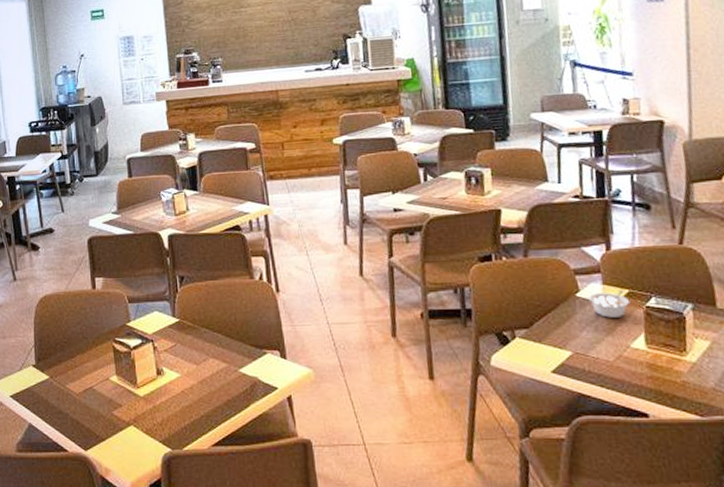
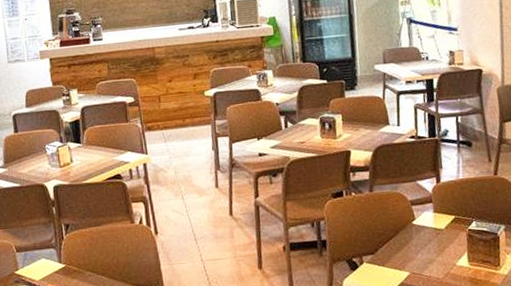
legume: present [587,289,631,318] -> none [422,216,456,241]

